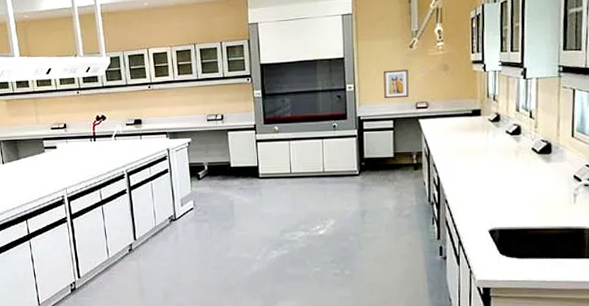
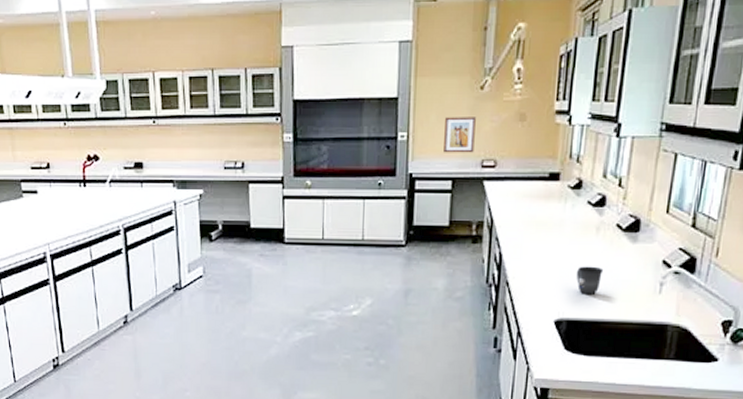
mug: none [502,183,525,207] -> present [576,266,604,294]

